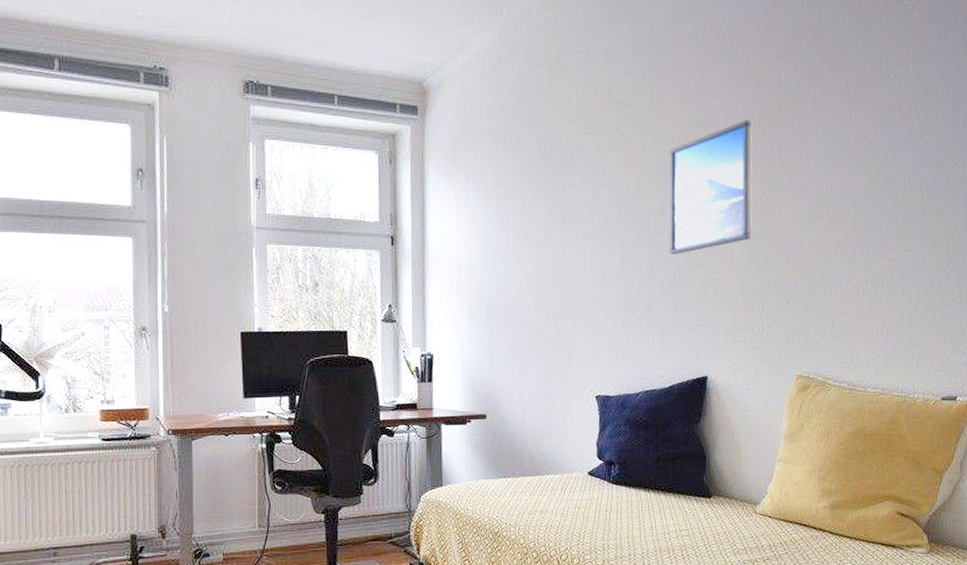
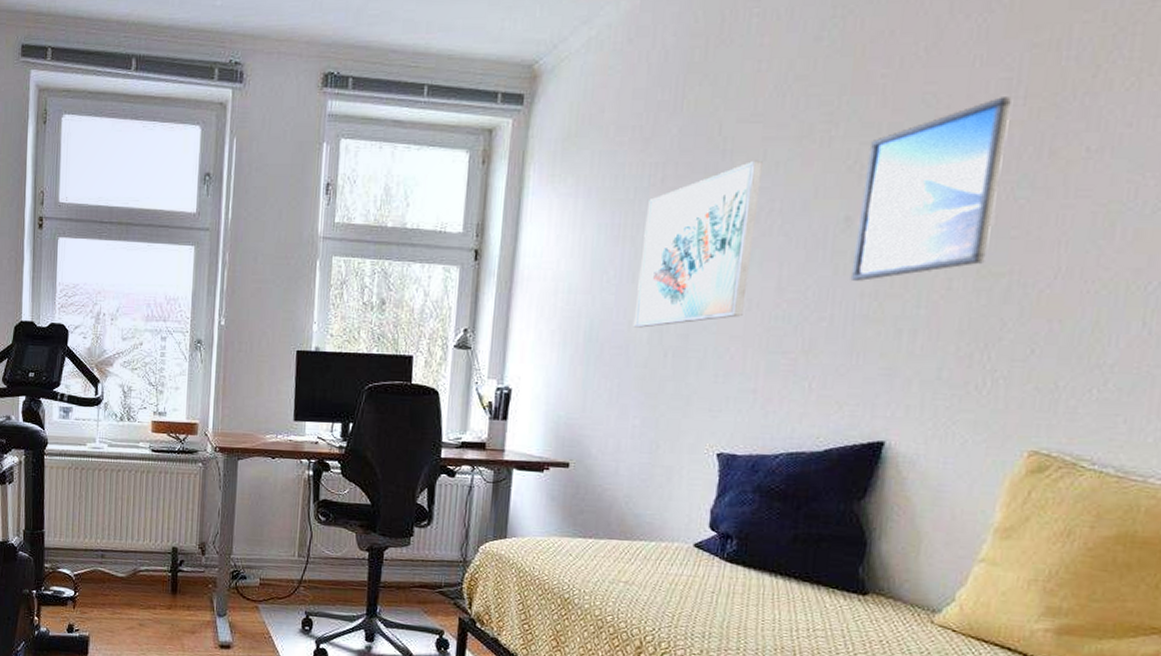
wall art: none [522,162,601,297] -> present [633,160,763,328]

